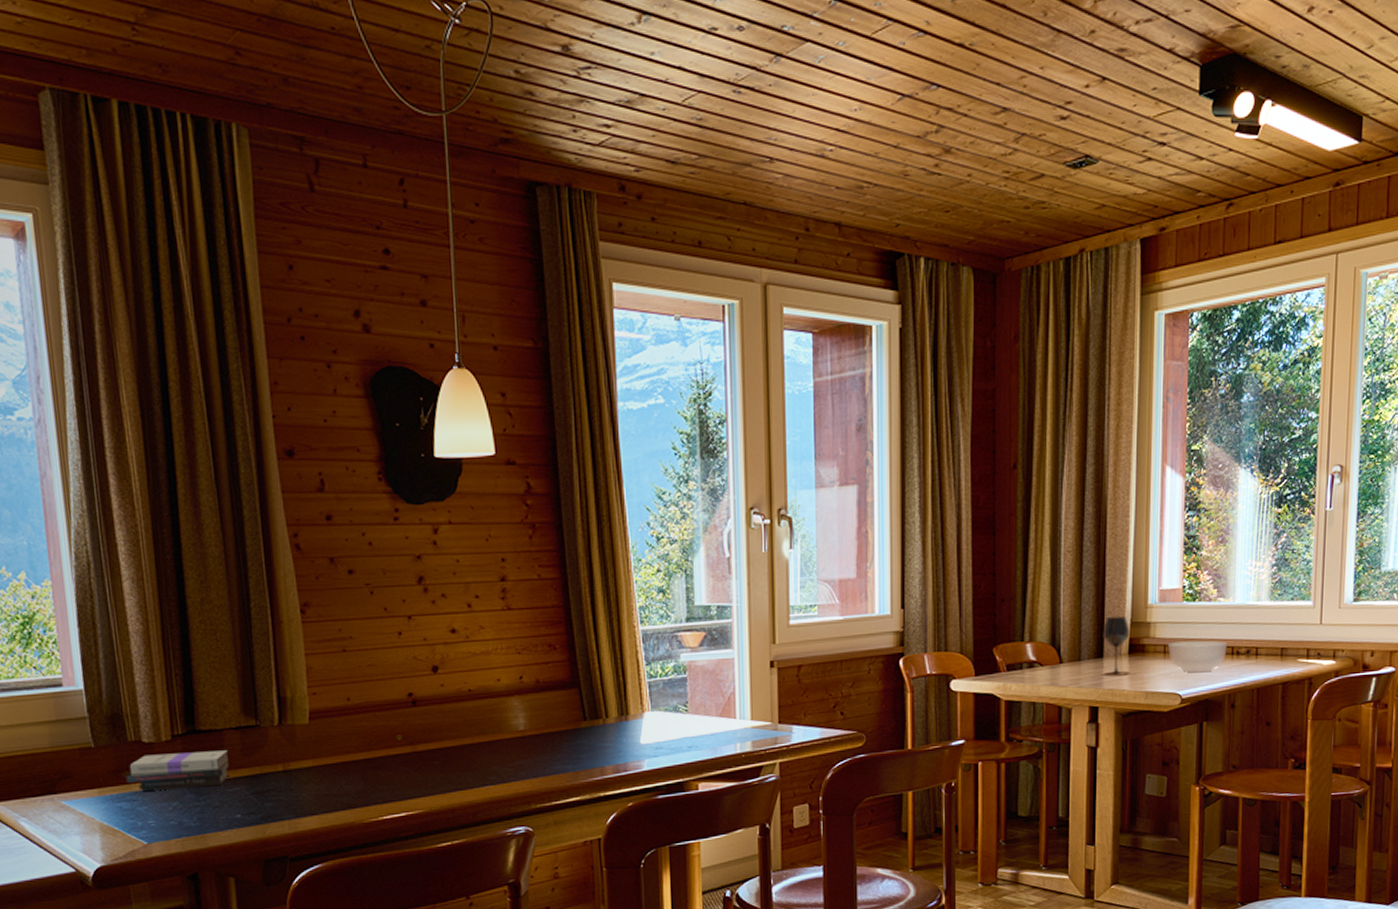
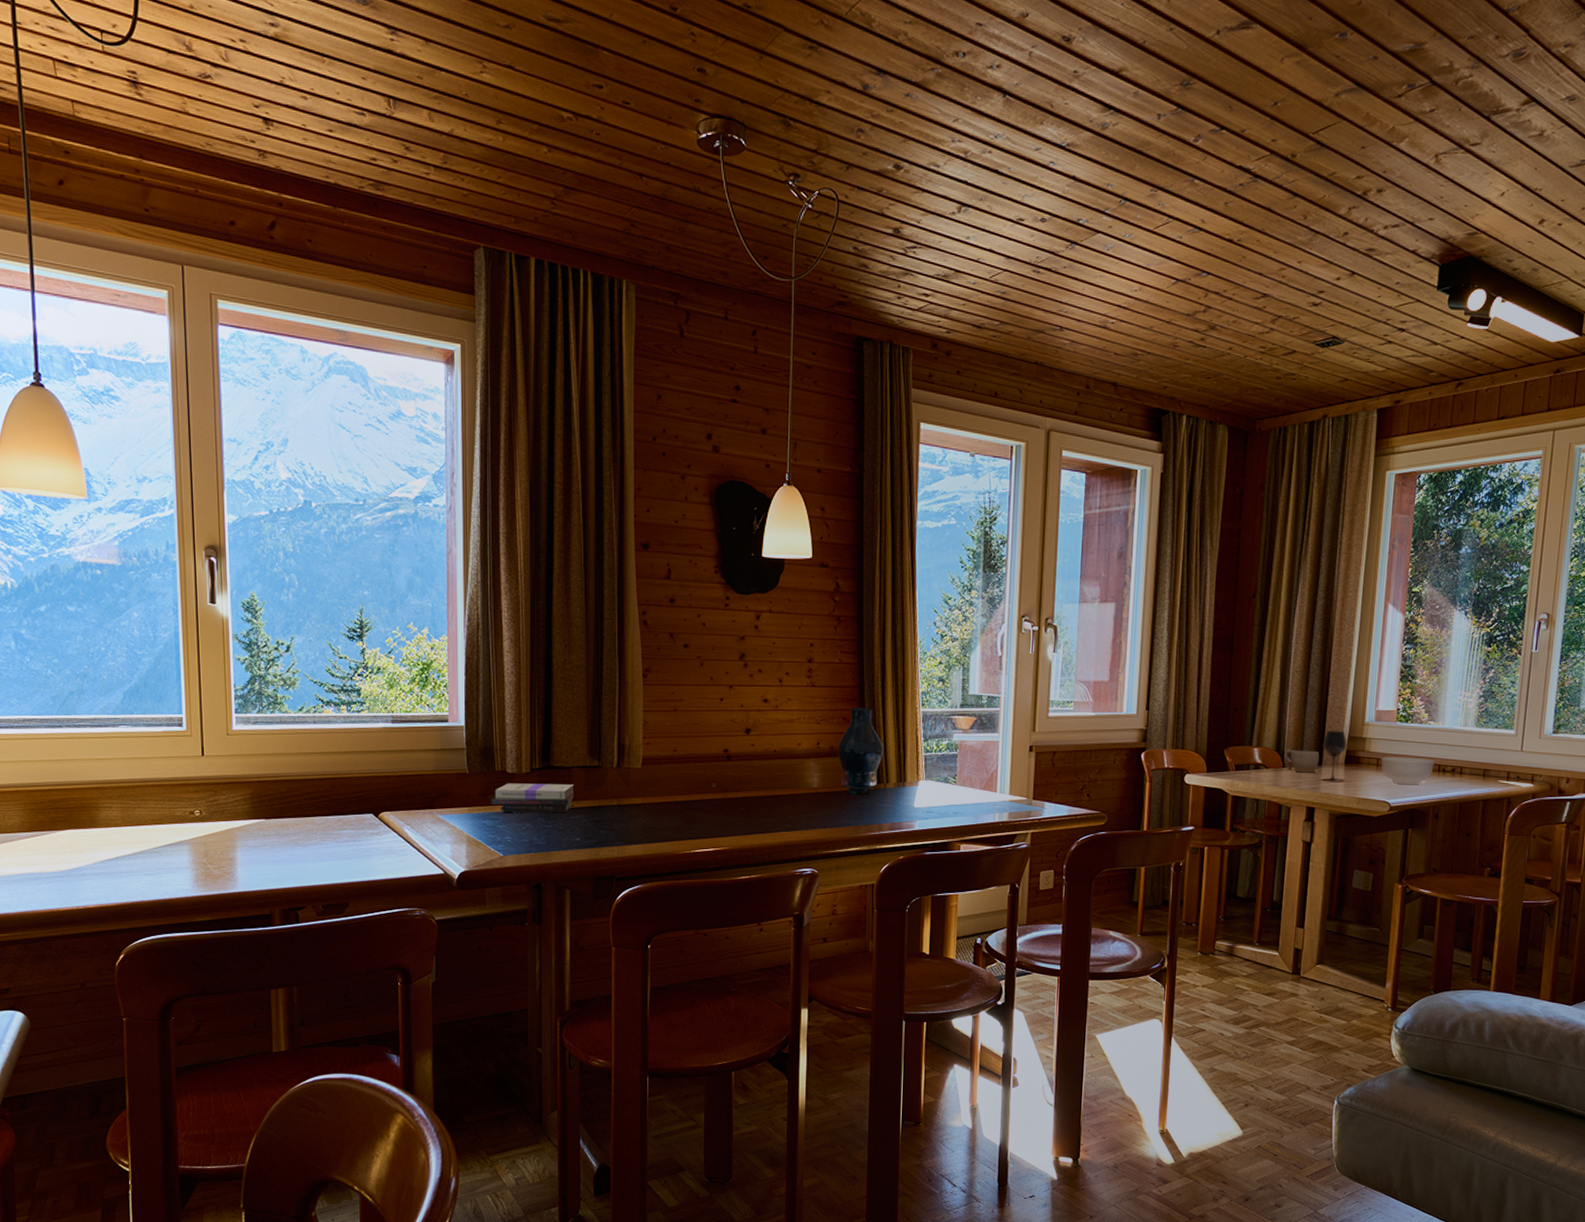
vase: none [544,631,599,735] -> present [837,708,883,795]
cup: none [1062,641,1100,668] -> present [1285,749,1320,773]

